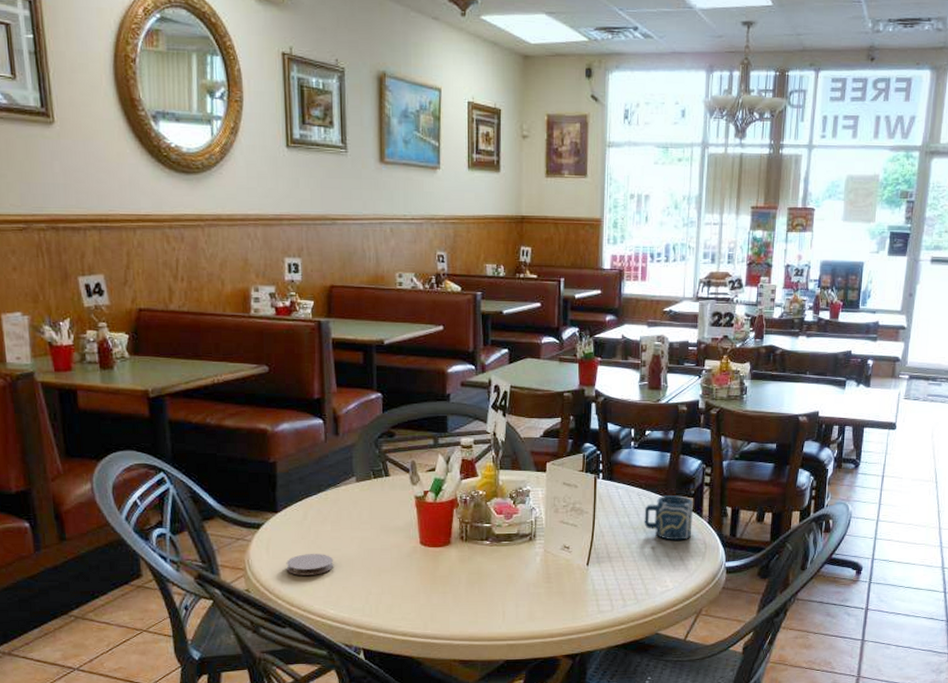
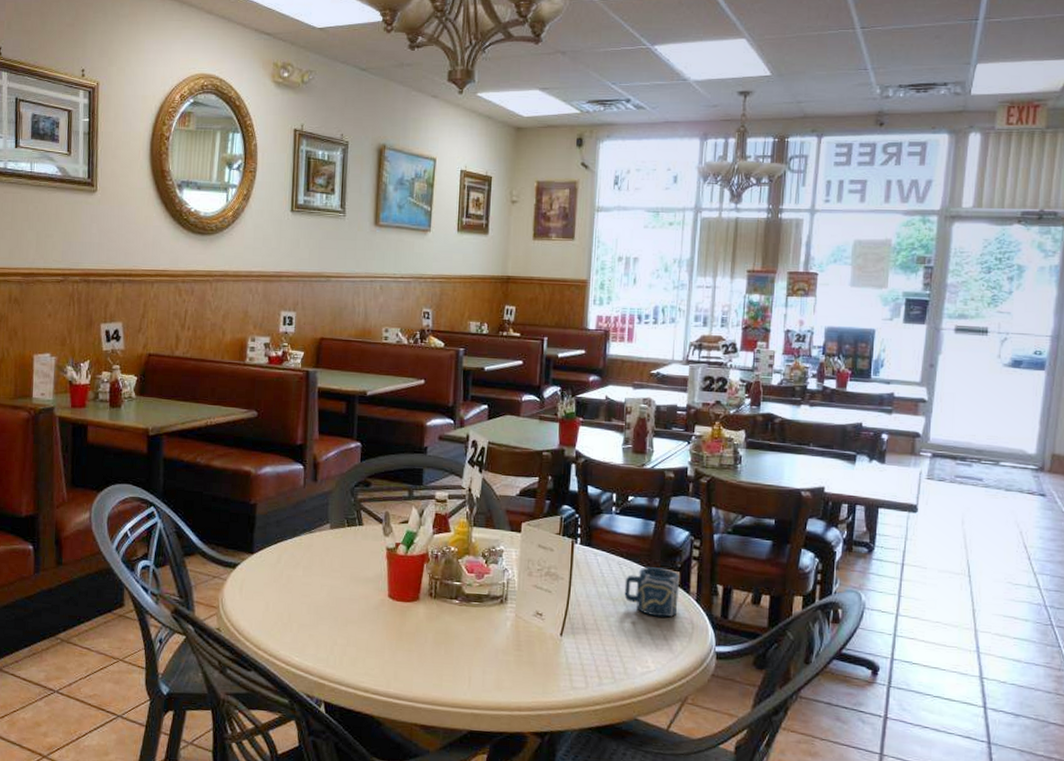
coaster: present [286,554,333,575] -> none [256,597,302,620]

